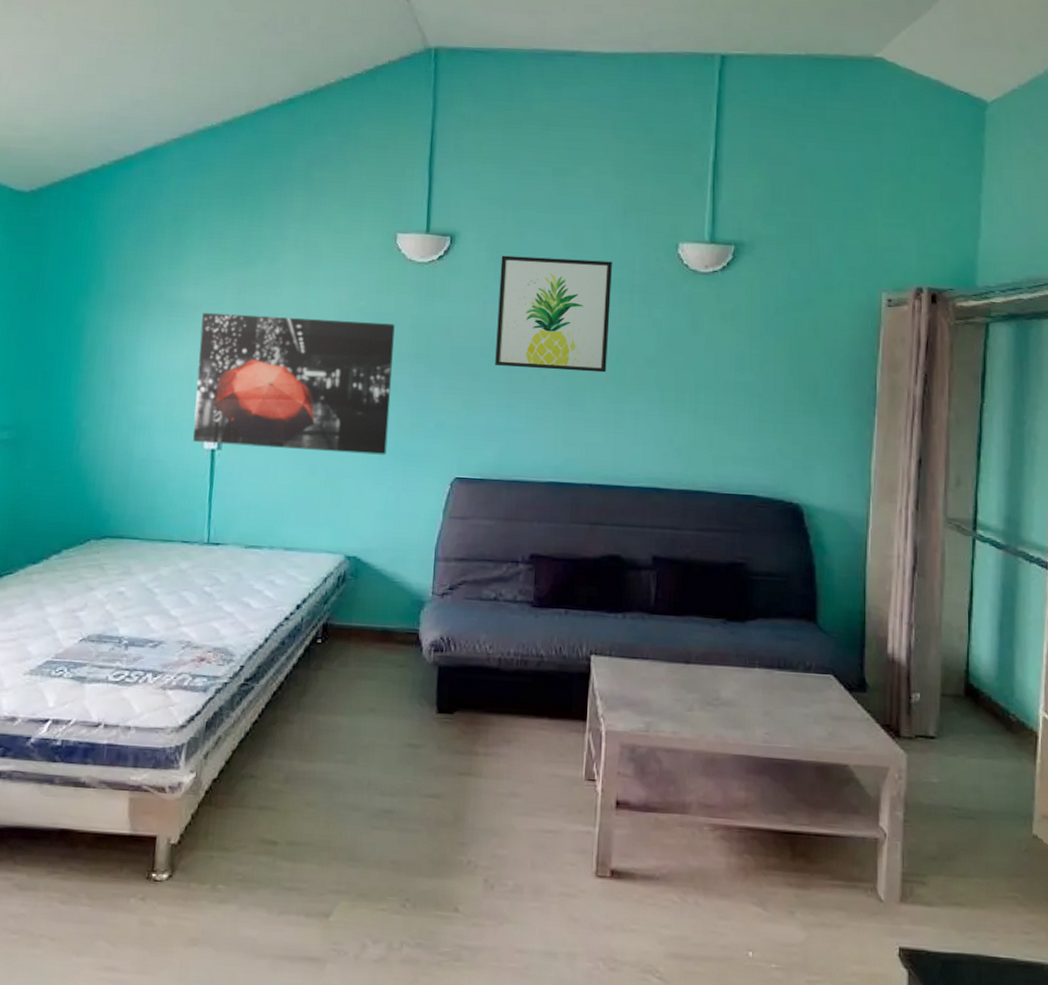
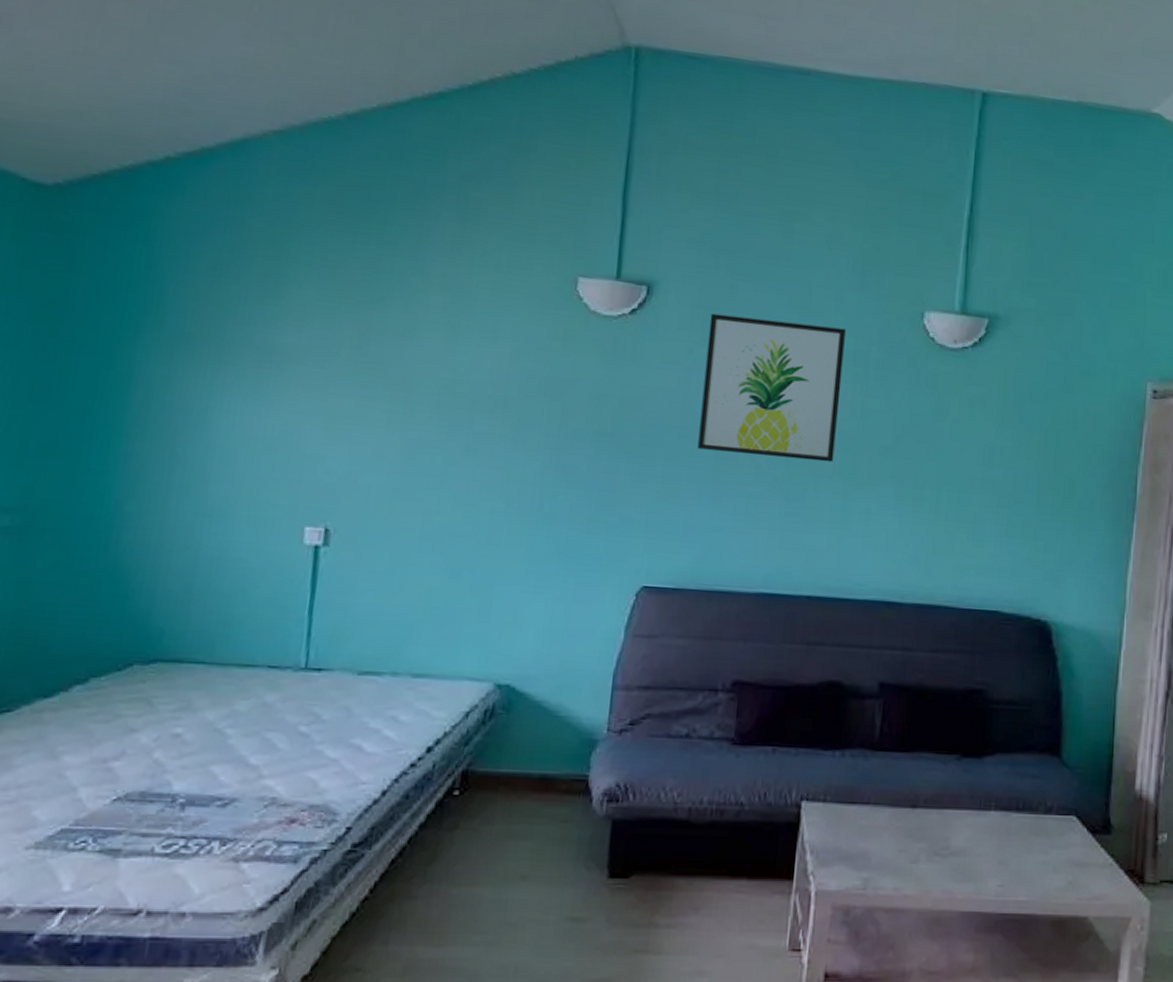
wall art: present [193,312,395,455] -> none [288,364,571,557]

